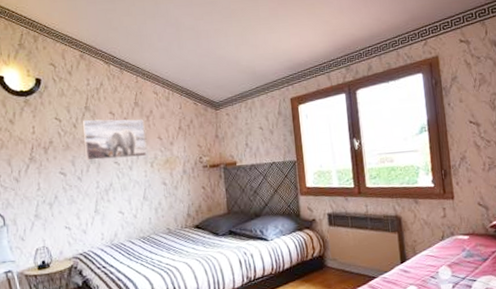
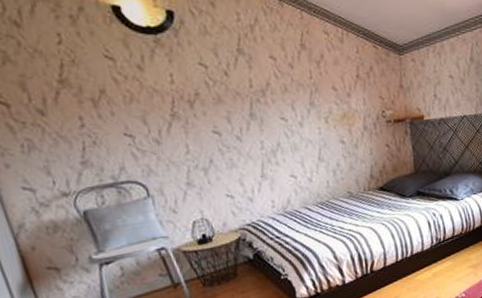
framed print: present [83,118,147,161] -> none [236,64,320,117]

